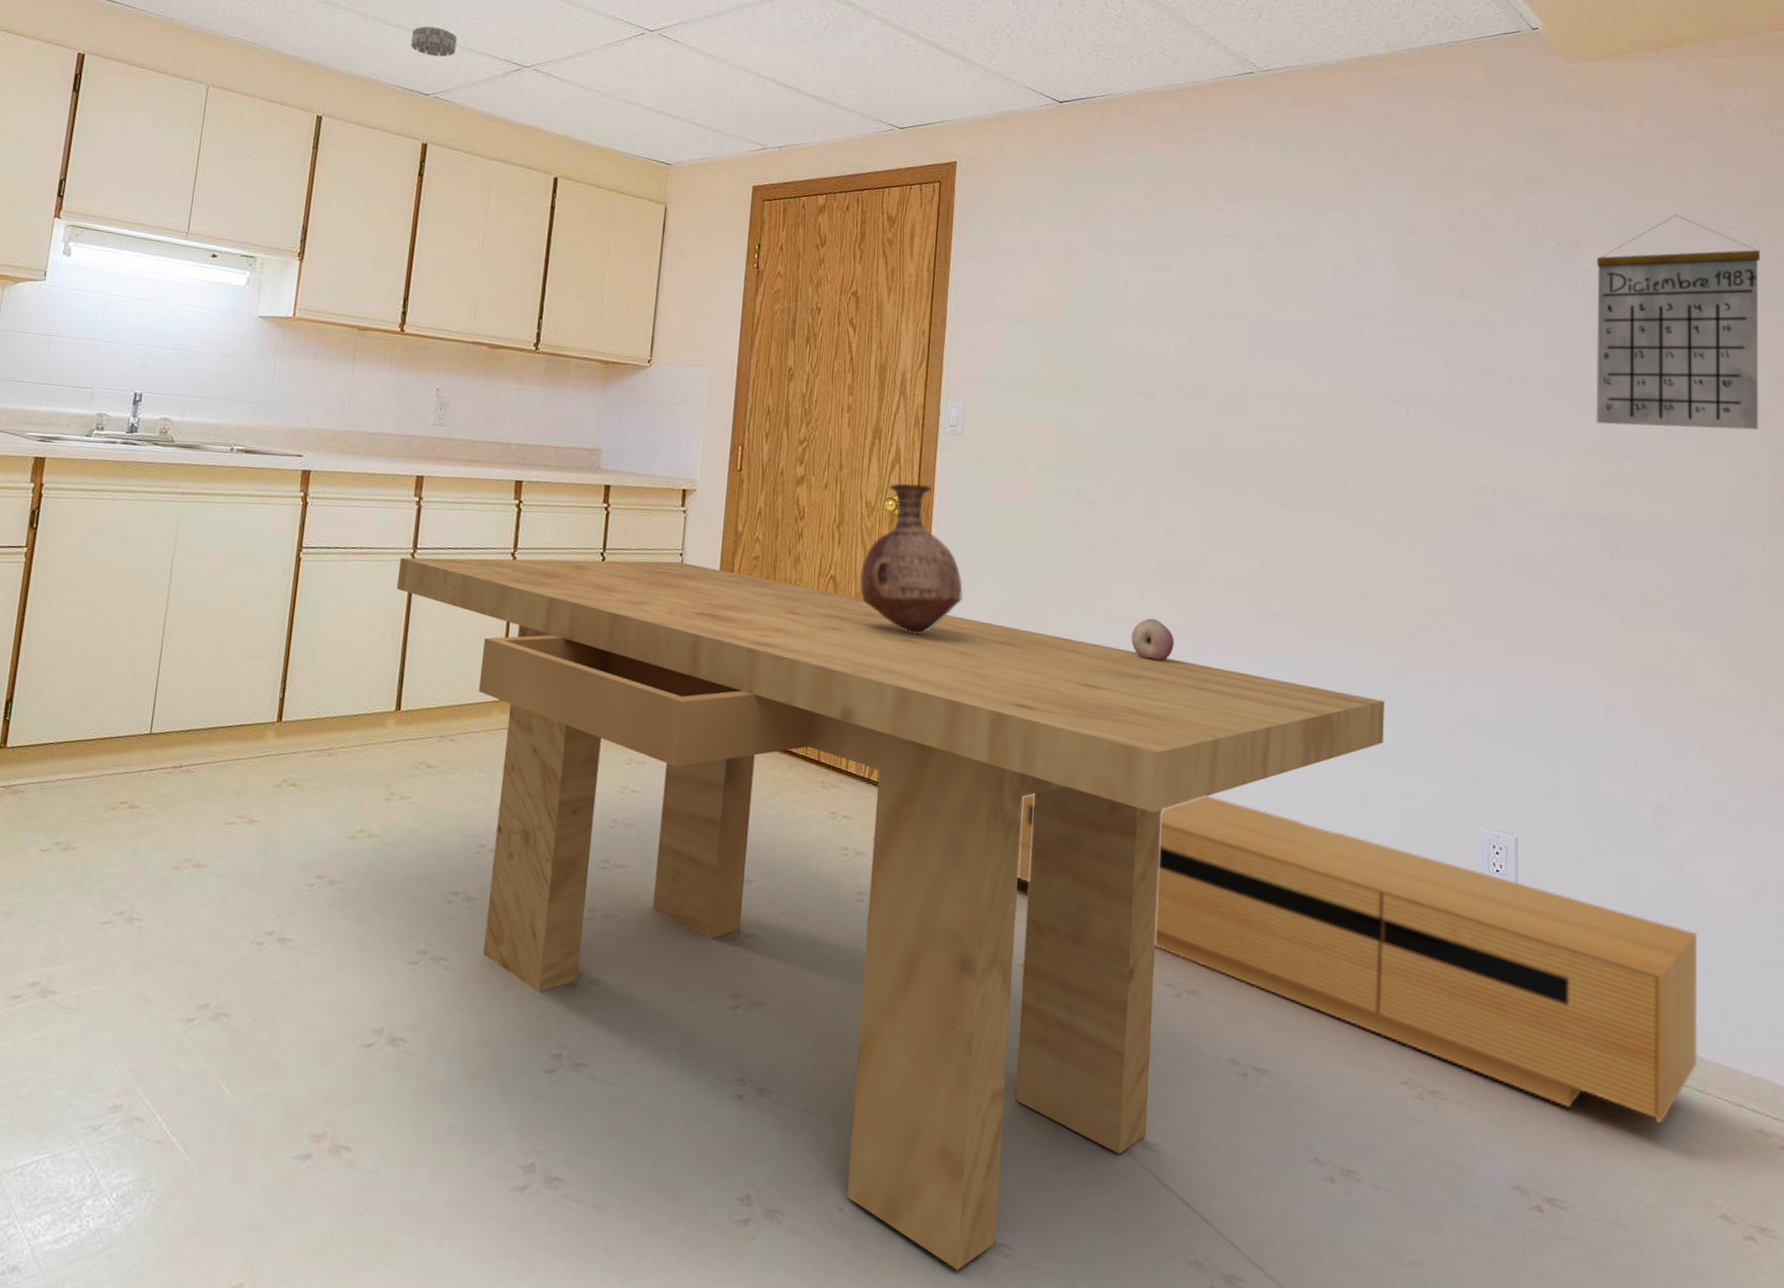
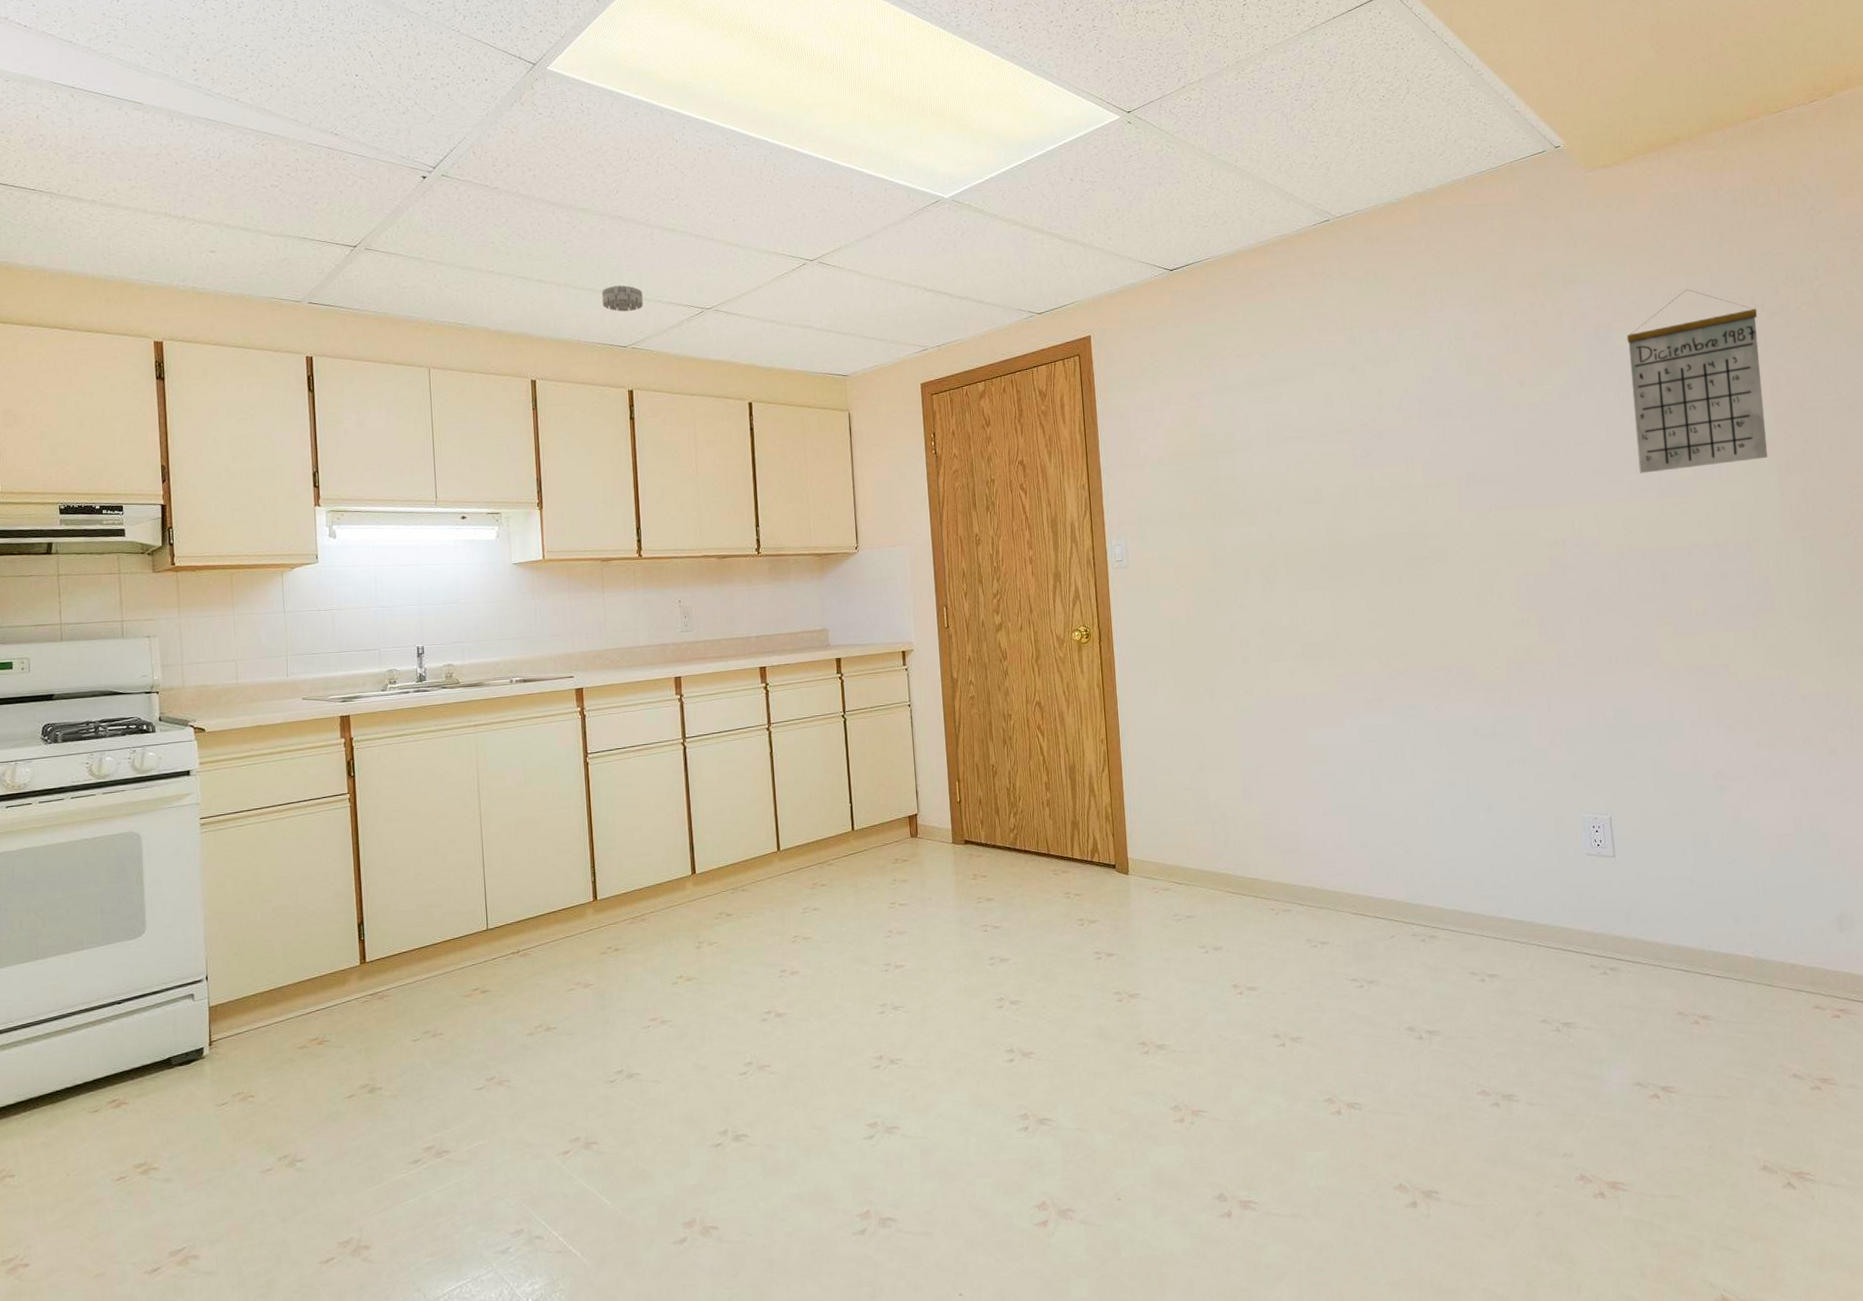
dining table: present [396,557,1384,1271] -> none [672,711,1499,1228]
vase: present [859,483,963,635] -> none [1060,614,1147,738]
media console: present [1017,793,1698,1124] -> none [1217,826,1766,1017]
fruit: present [1131,618,1174,662] -> none [1287,692,1323,726]

